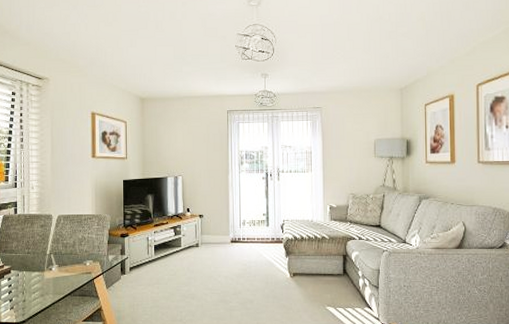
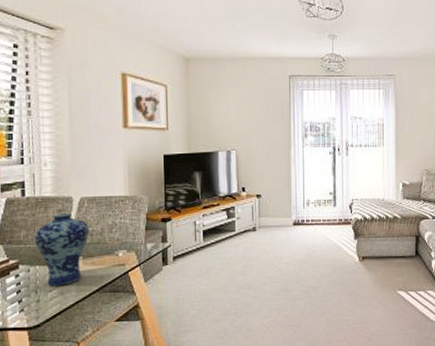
vase: none [23,228,64,289] -> present [34,213,89,286]

